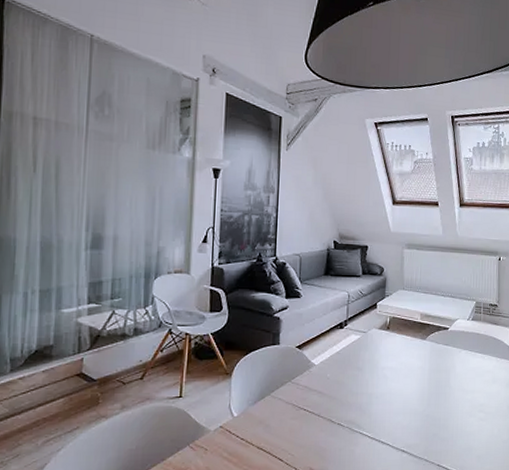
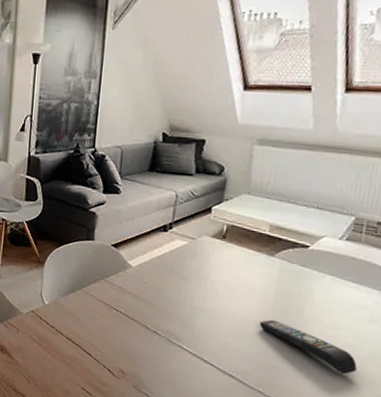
remote control: none [420,394,489,429] -> present [259,319,357,374]

